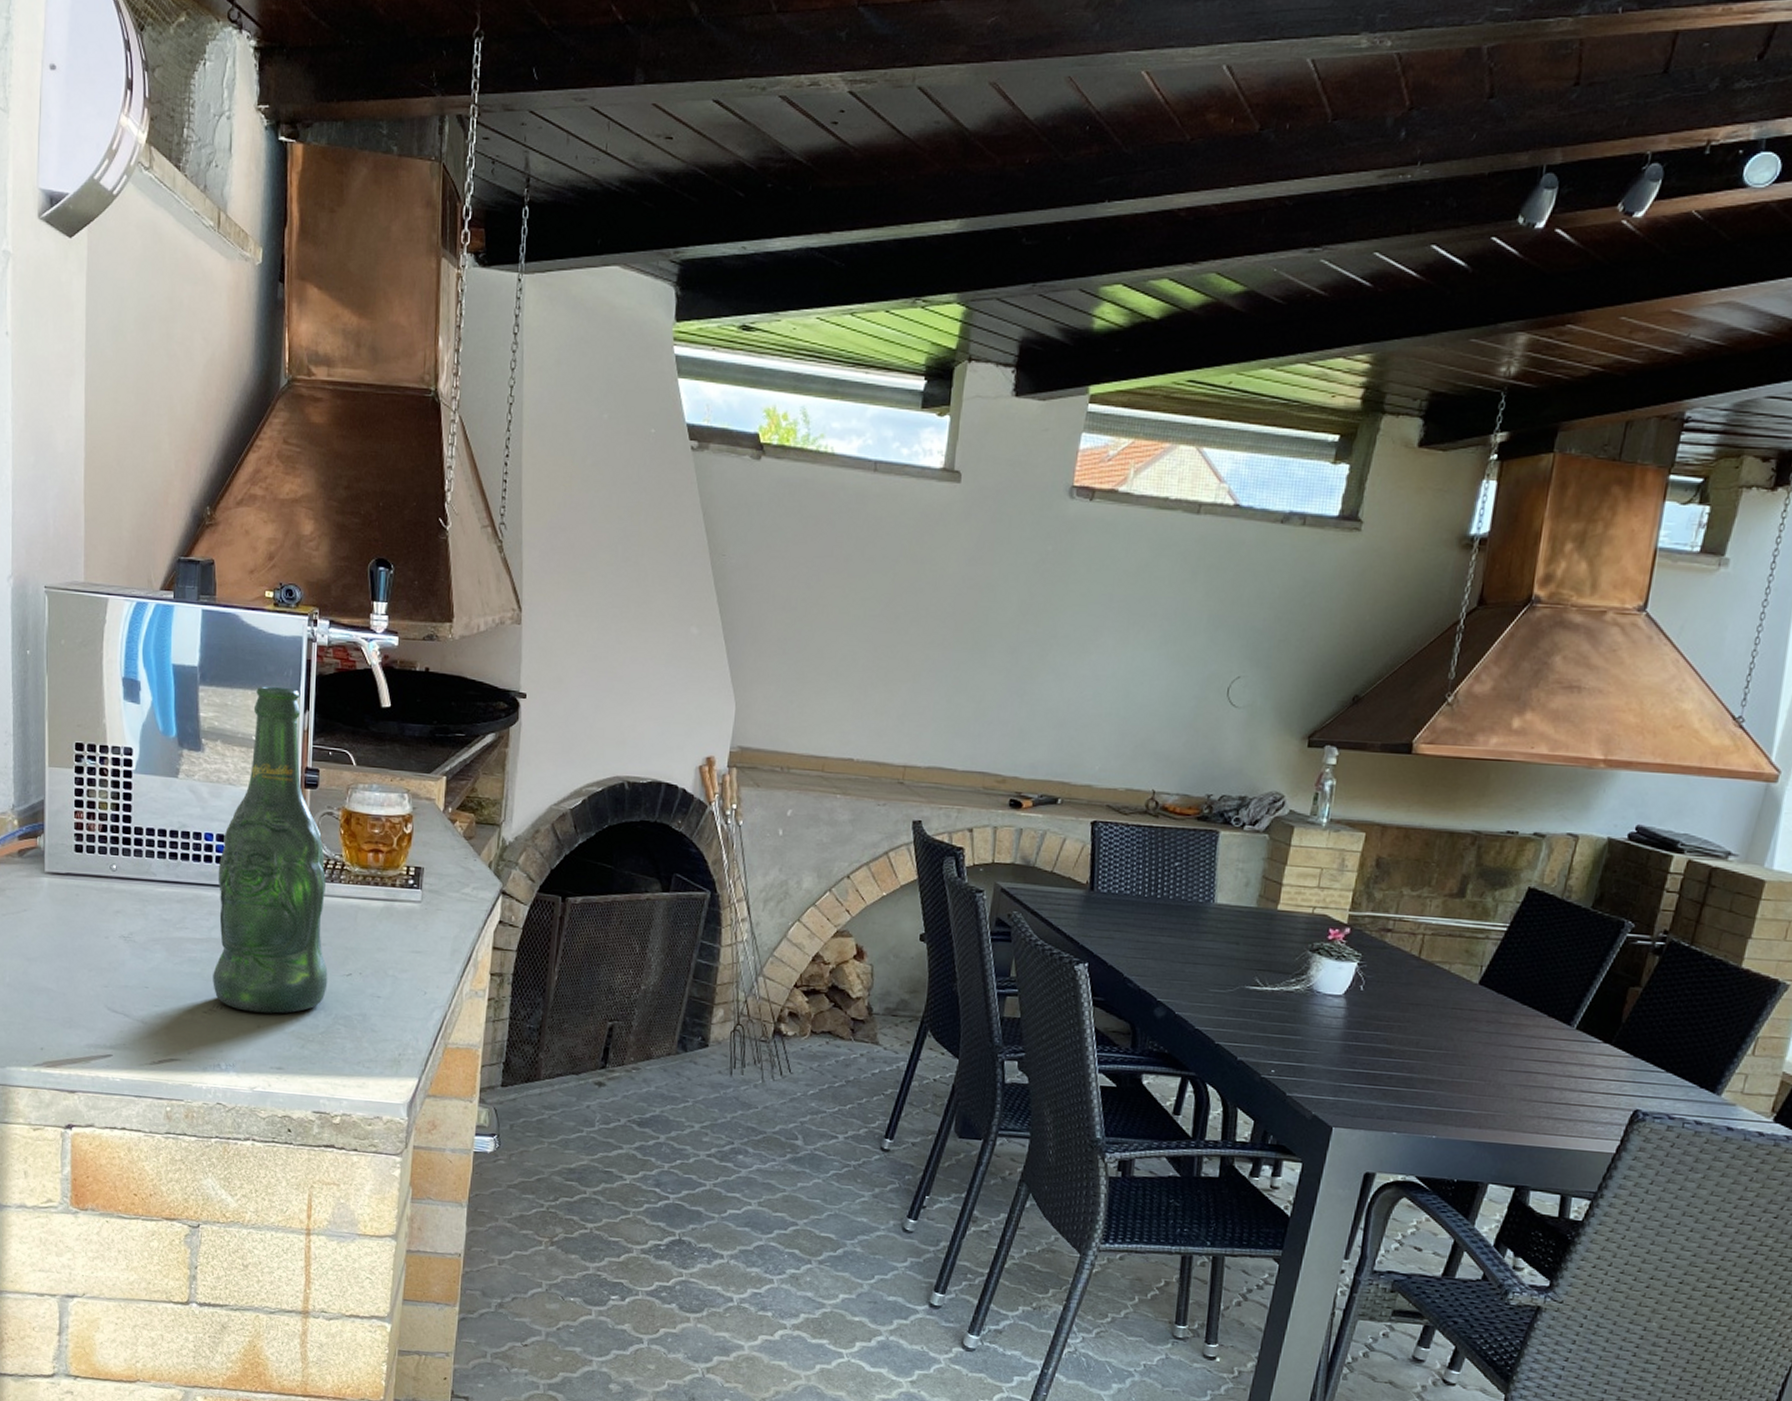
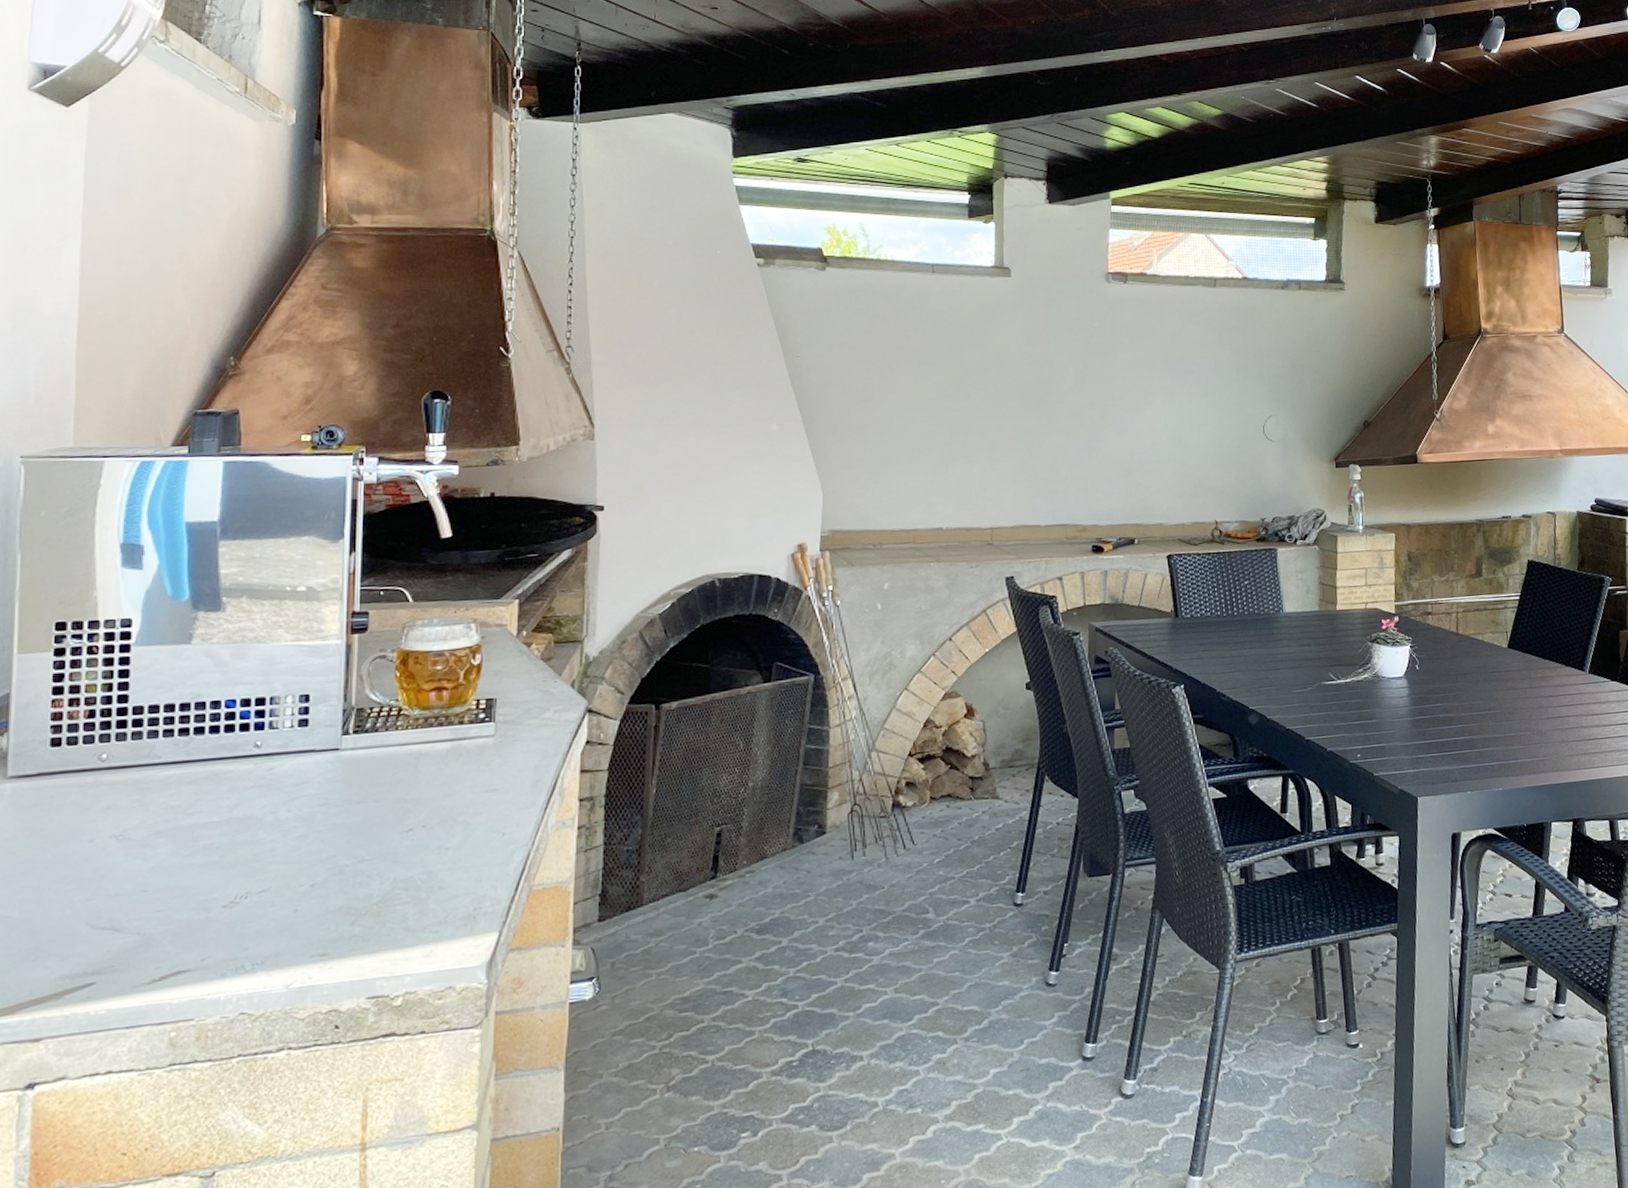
beer bottle: present [213,686,328,1014] -> none [235,530,384,896]

